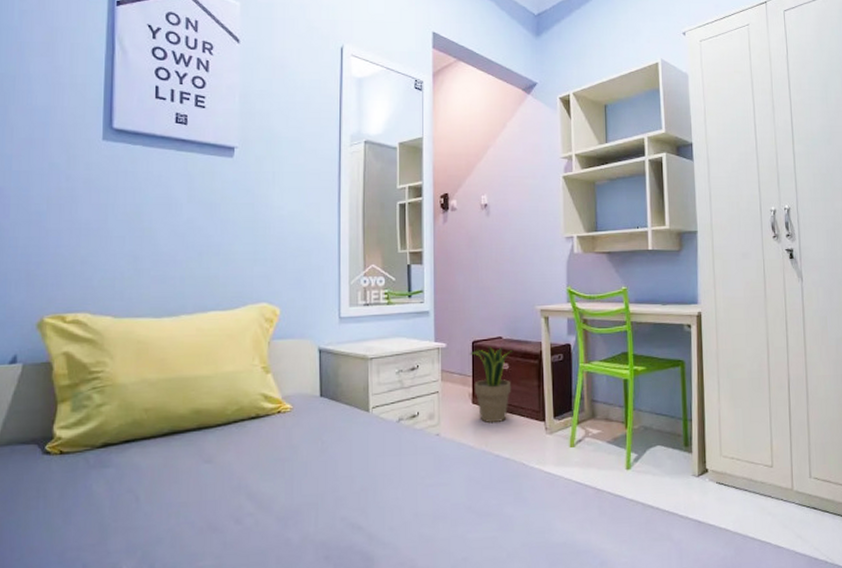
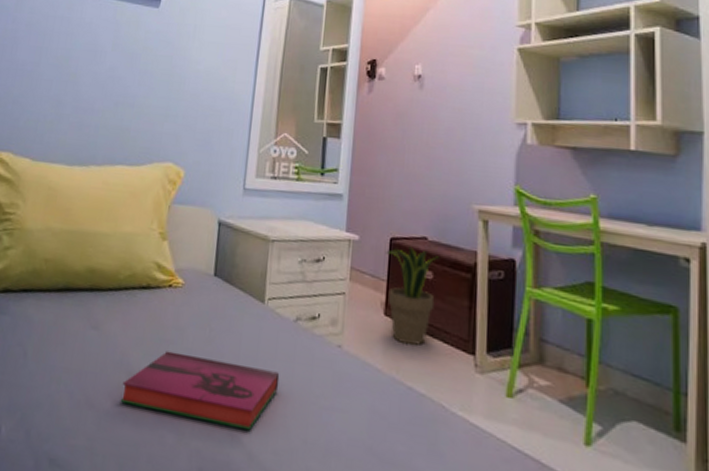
hardback book: none [243,465,389,521] -> present [120,351,280,430]

